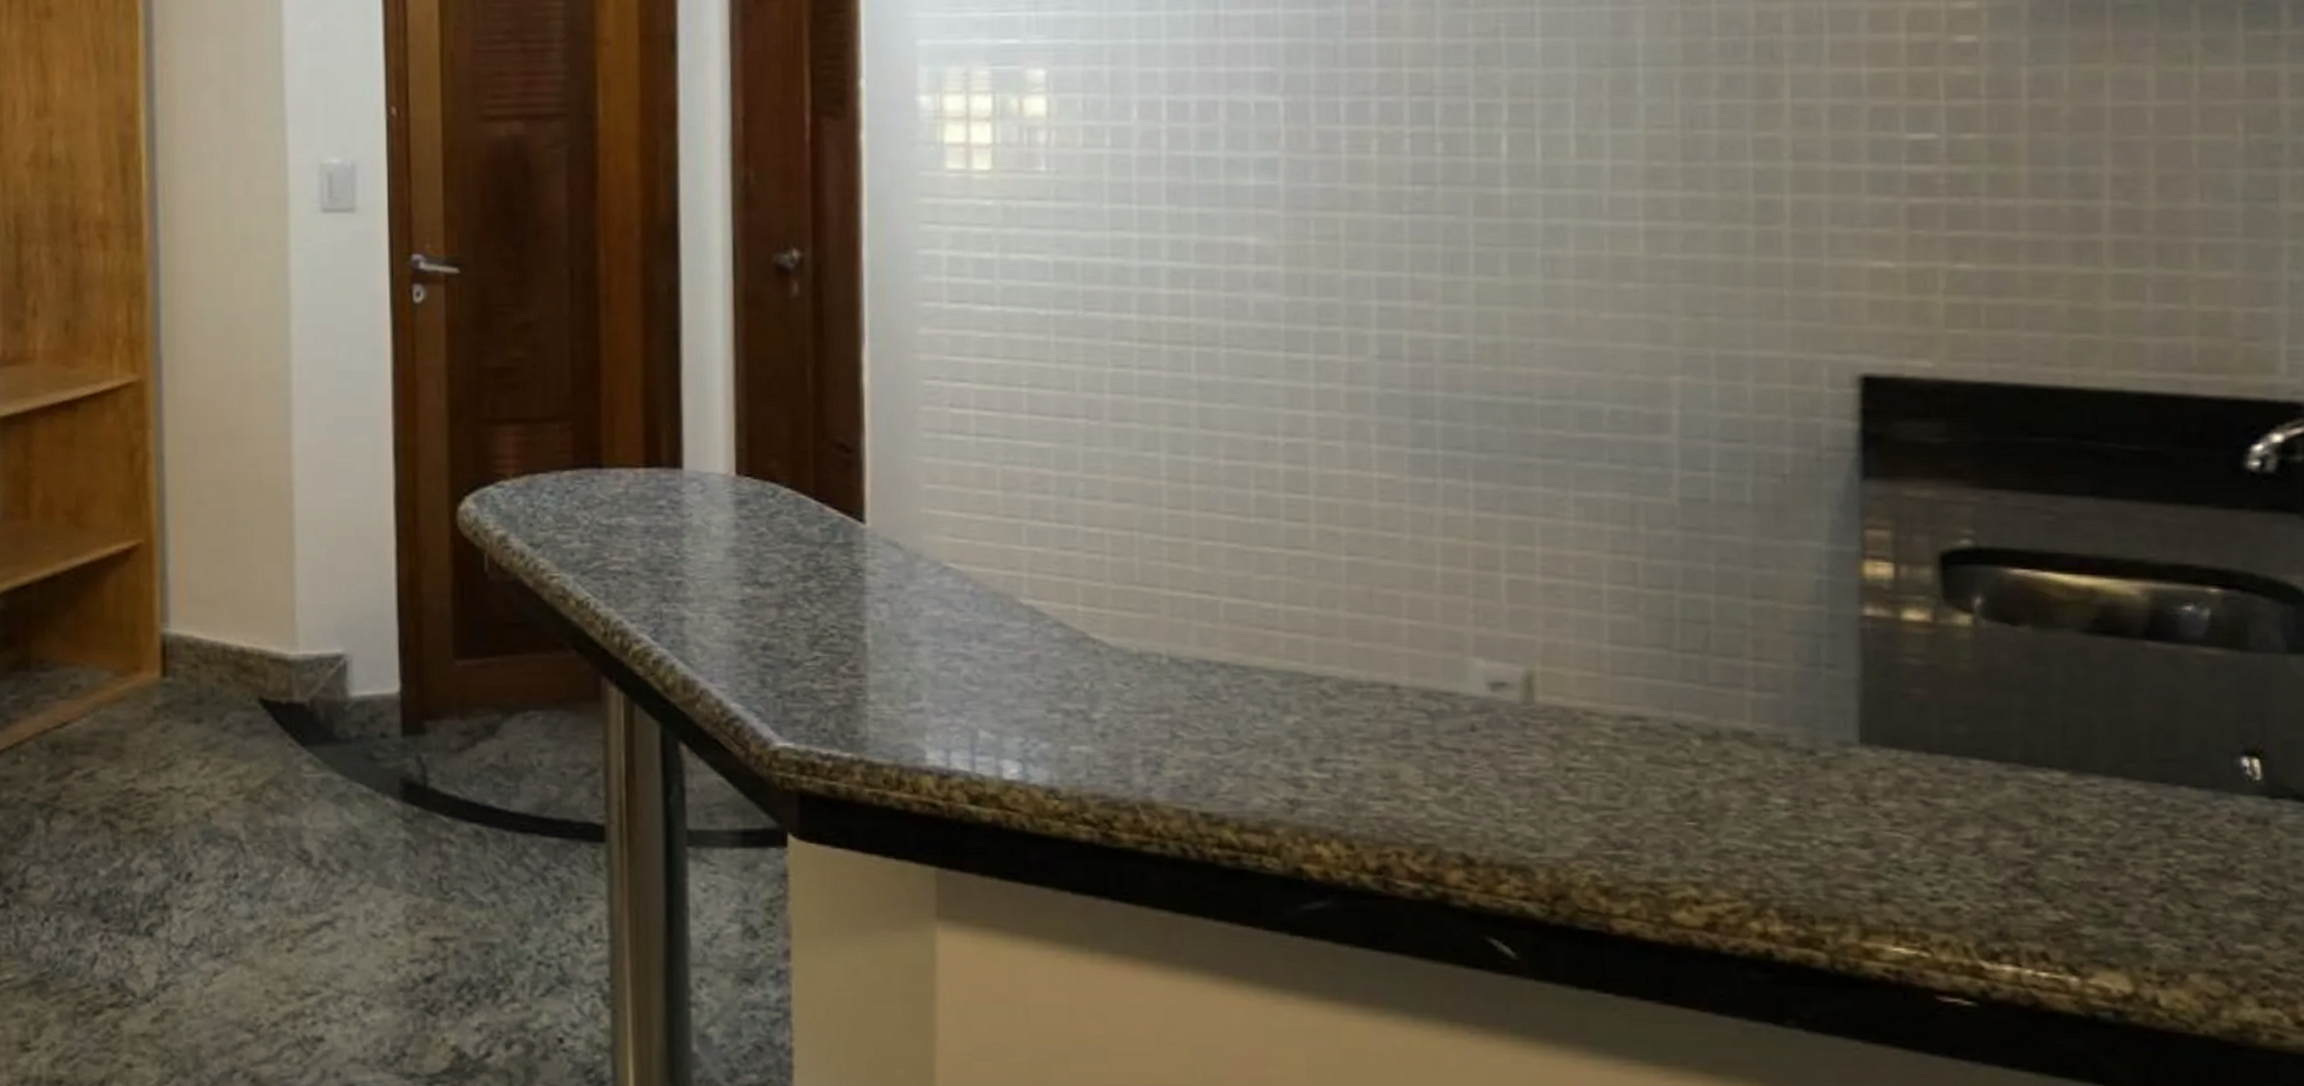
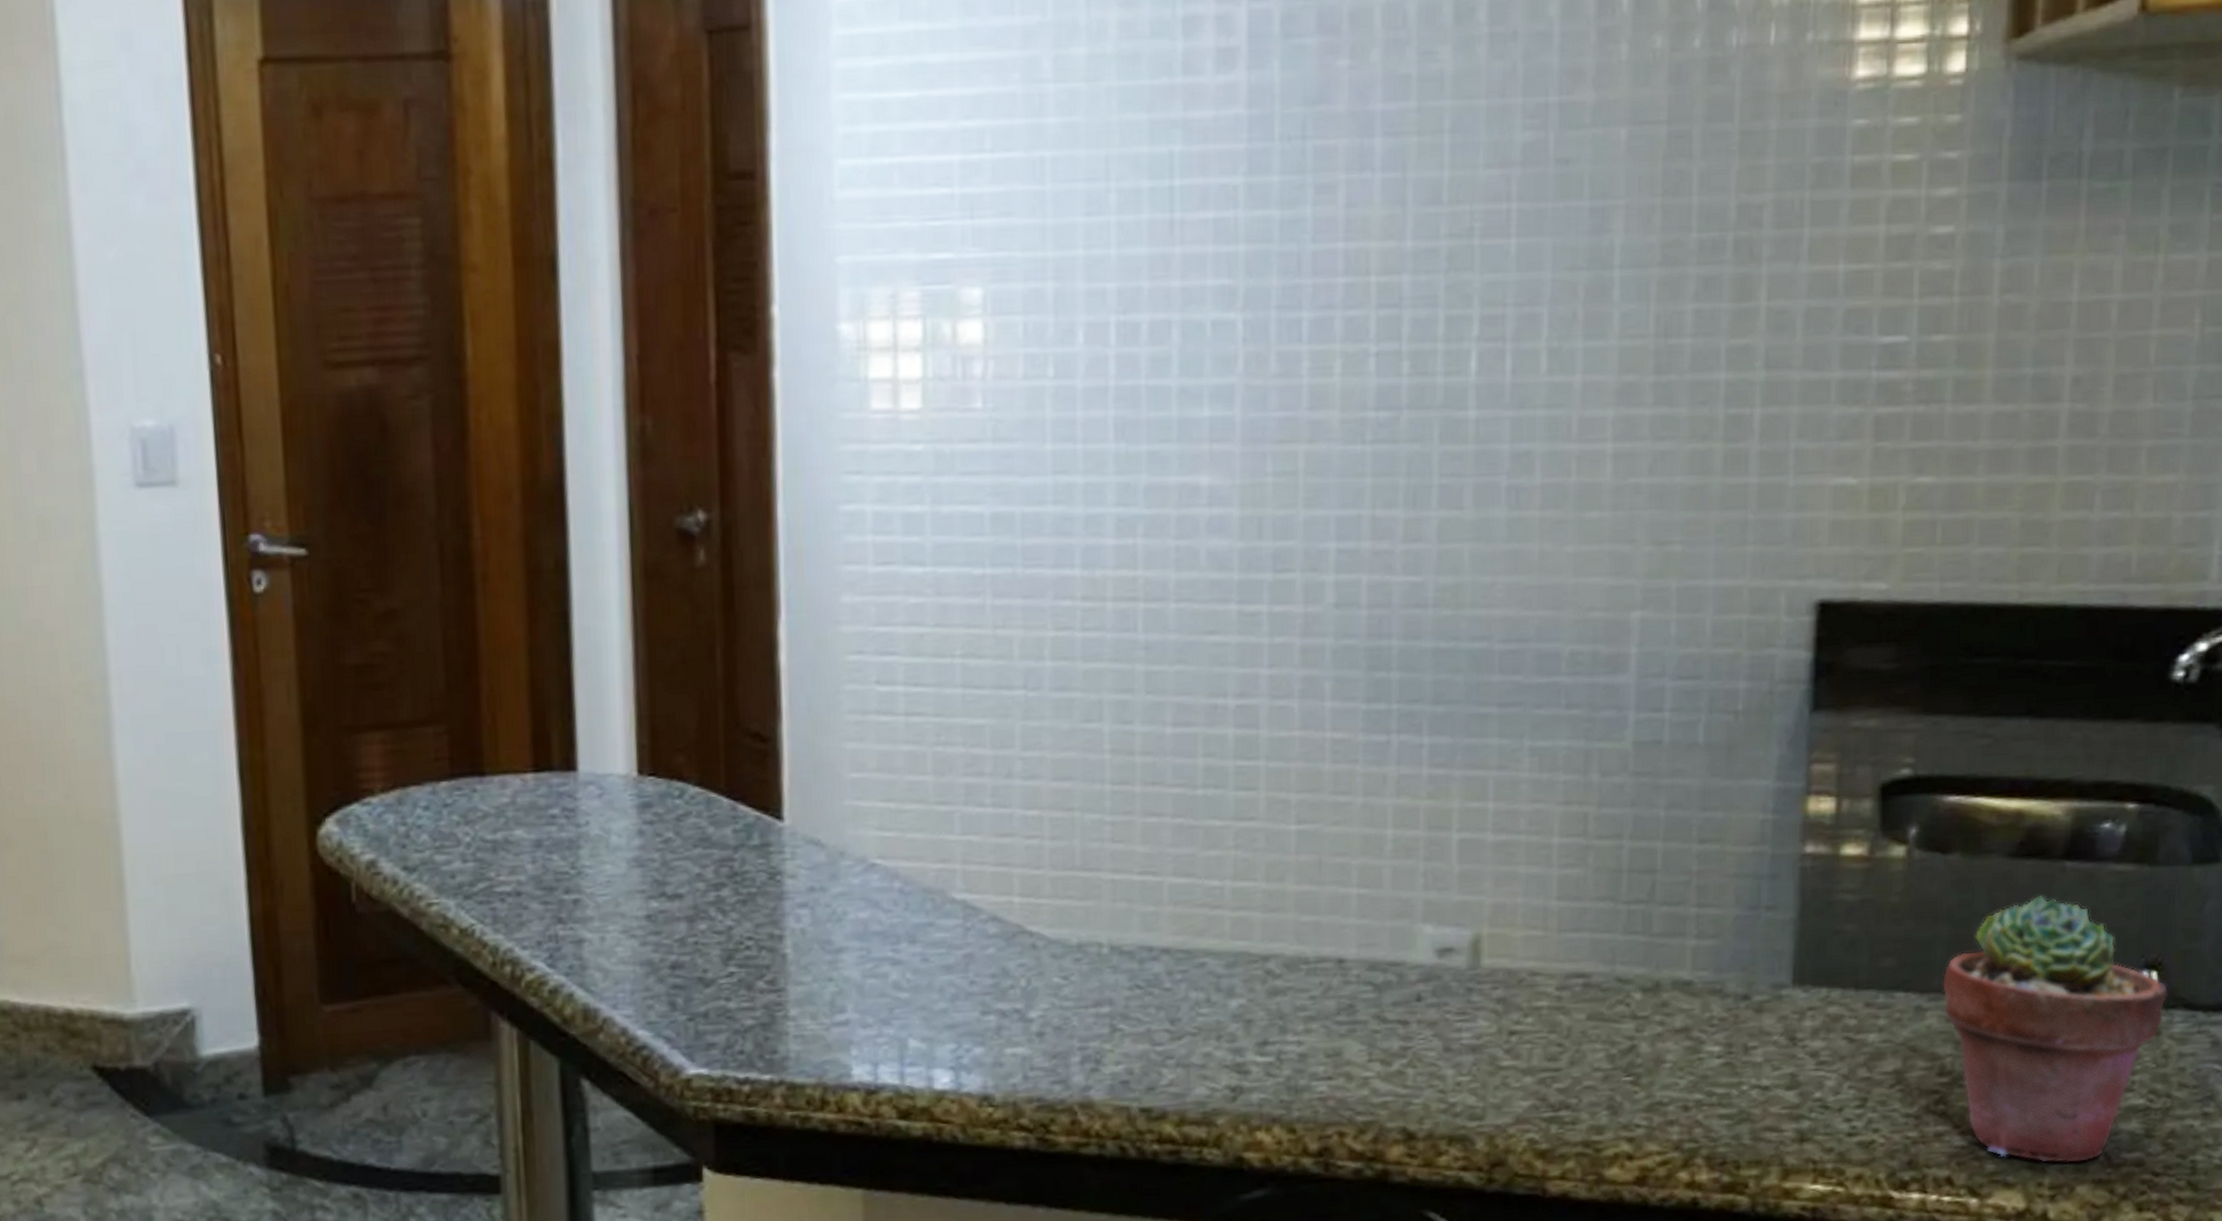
potted succulent: none [2020,673,2274,951] -> present [1941,895,2169,1164]

